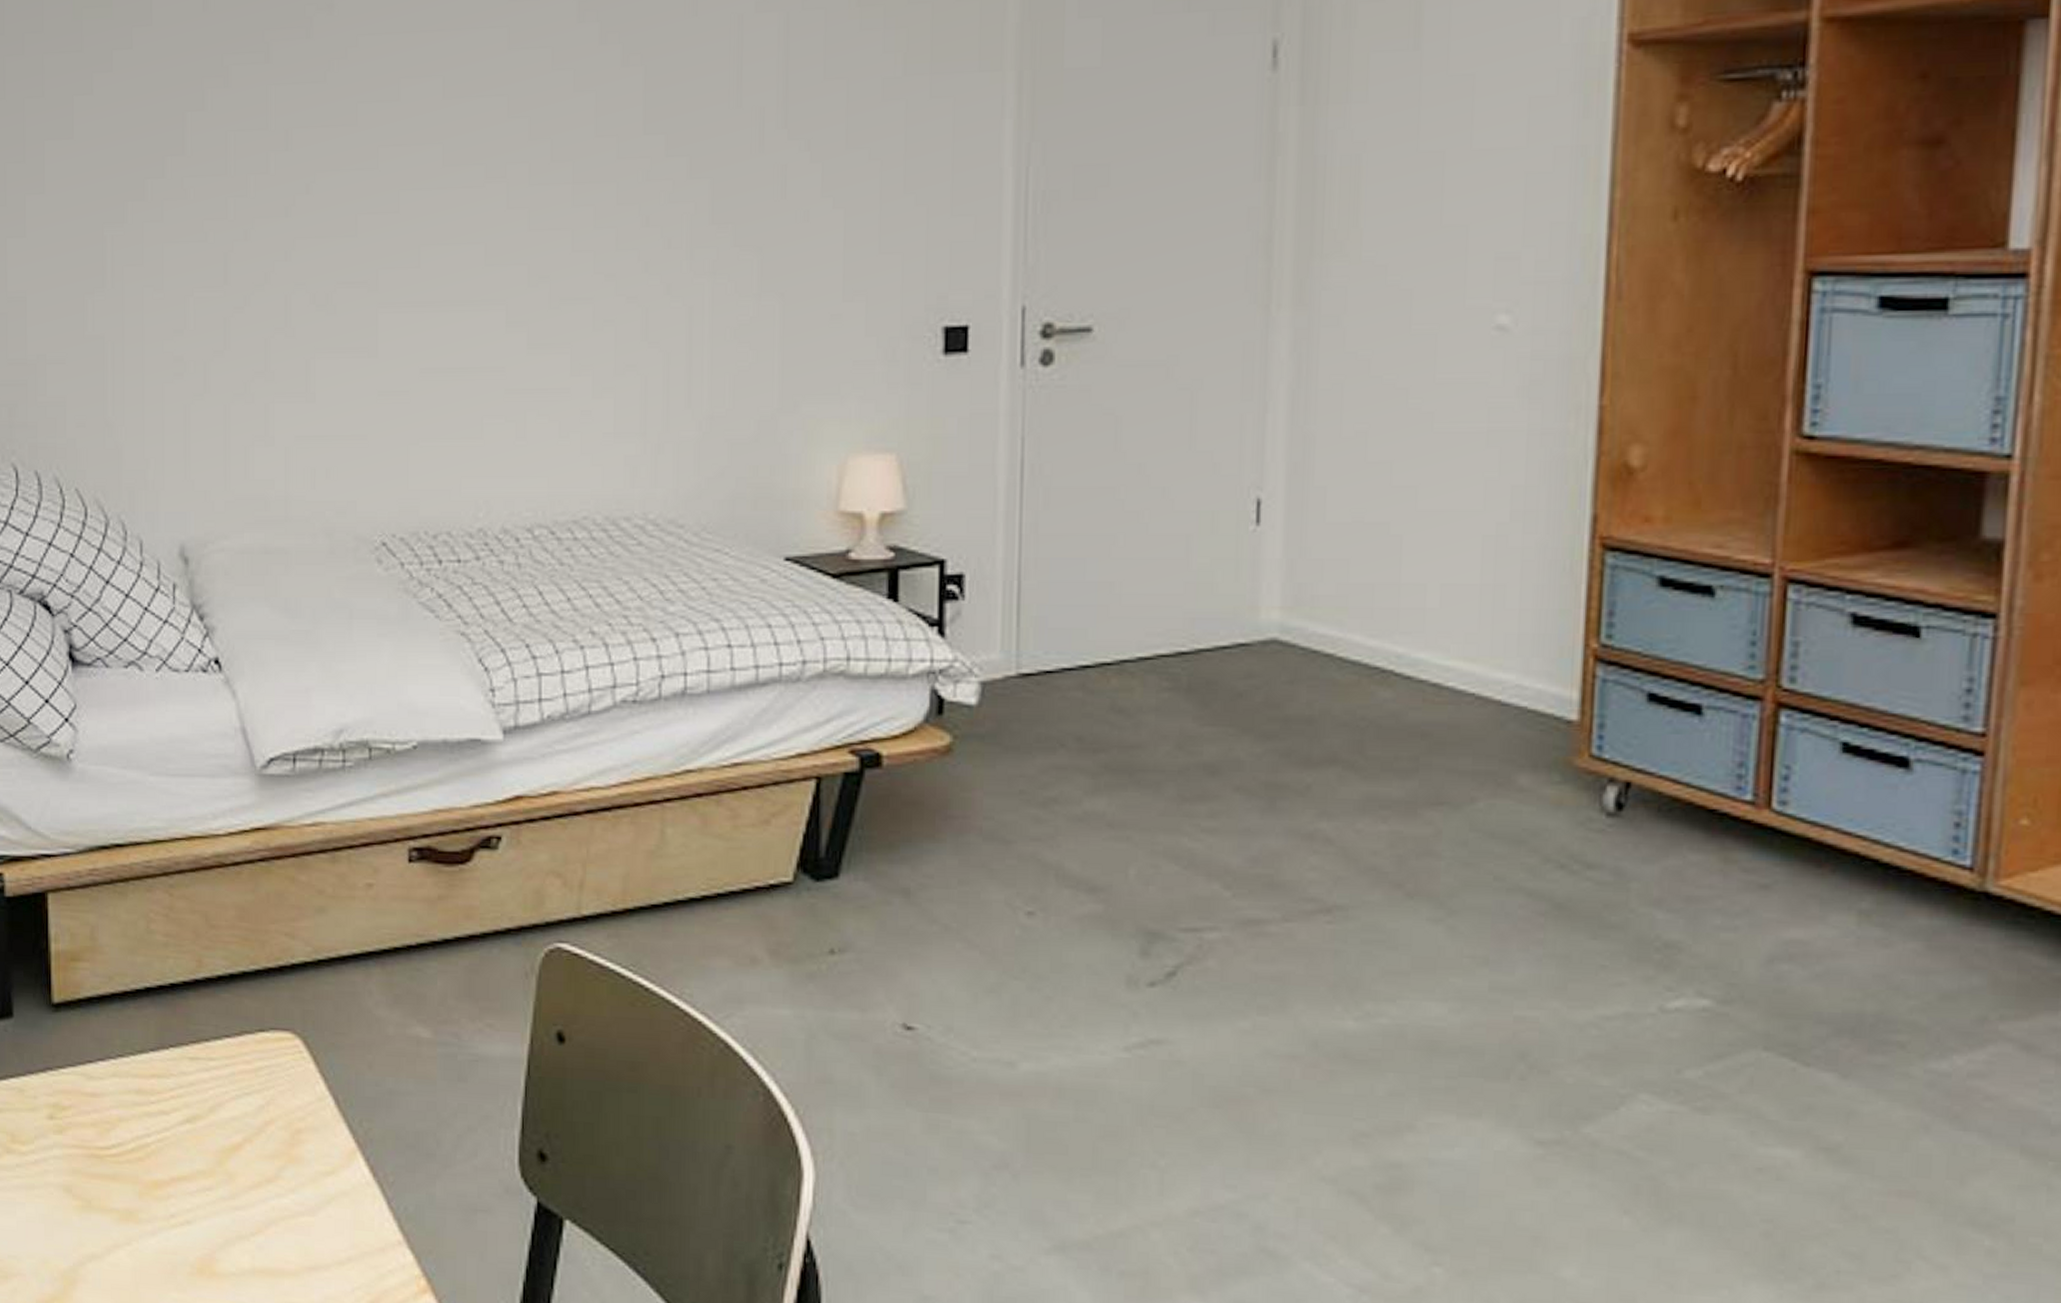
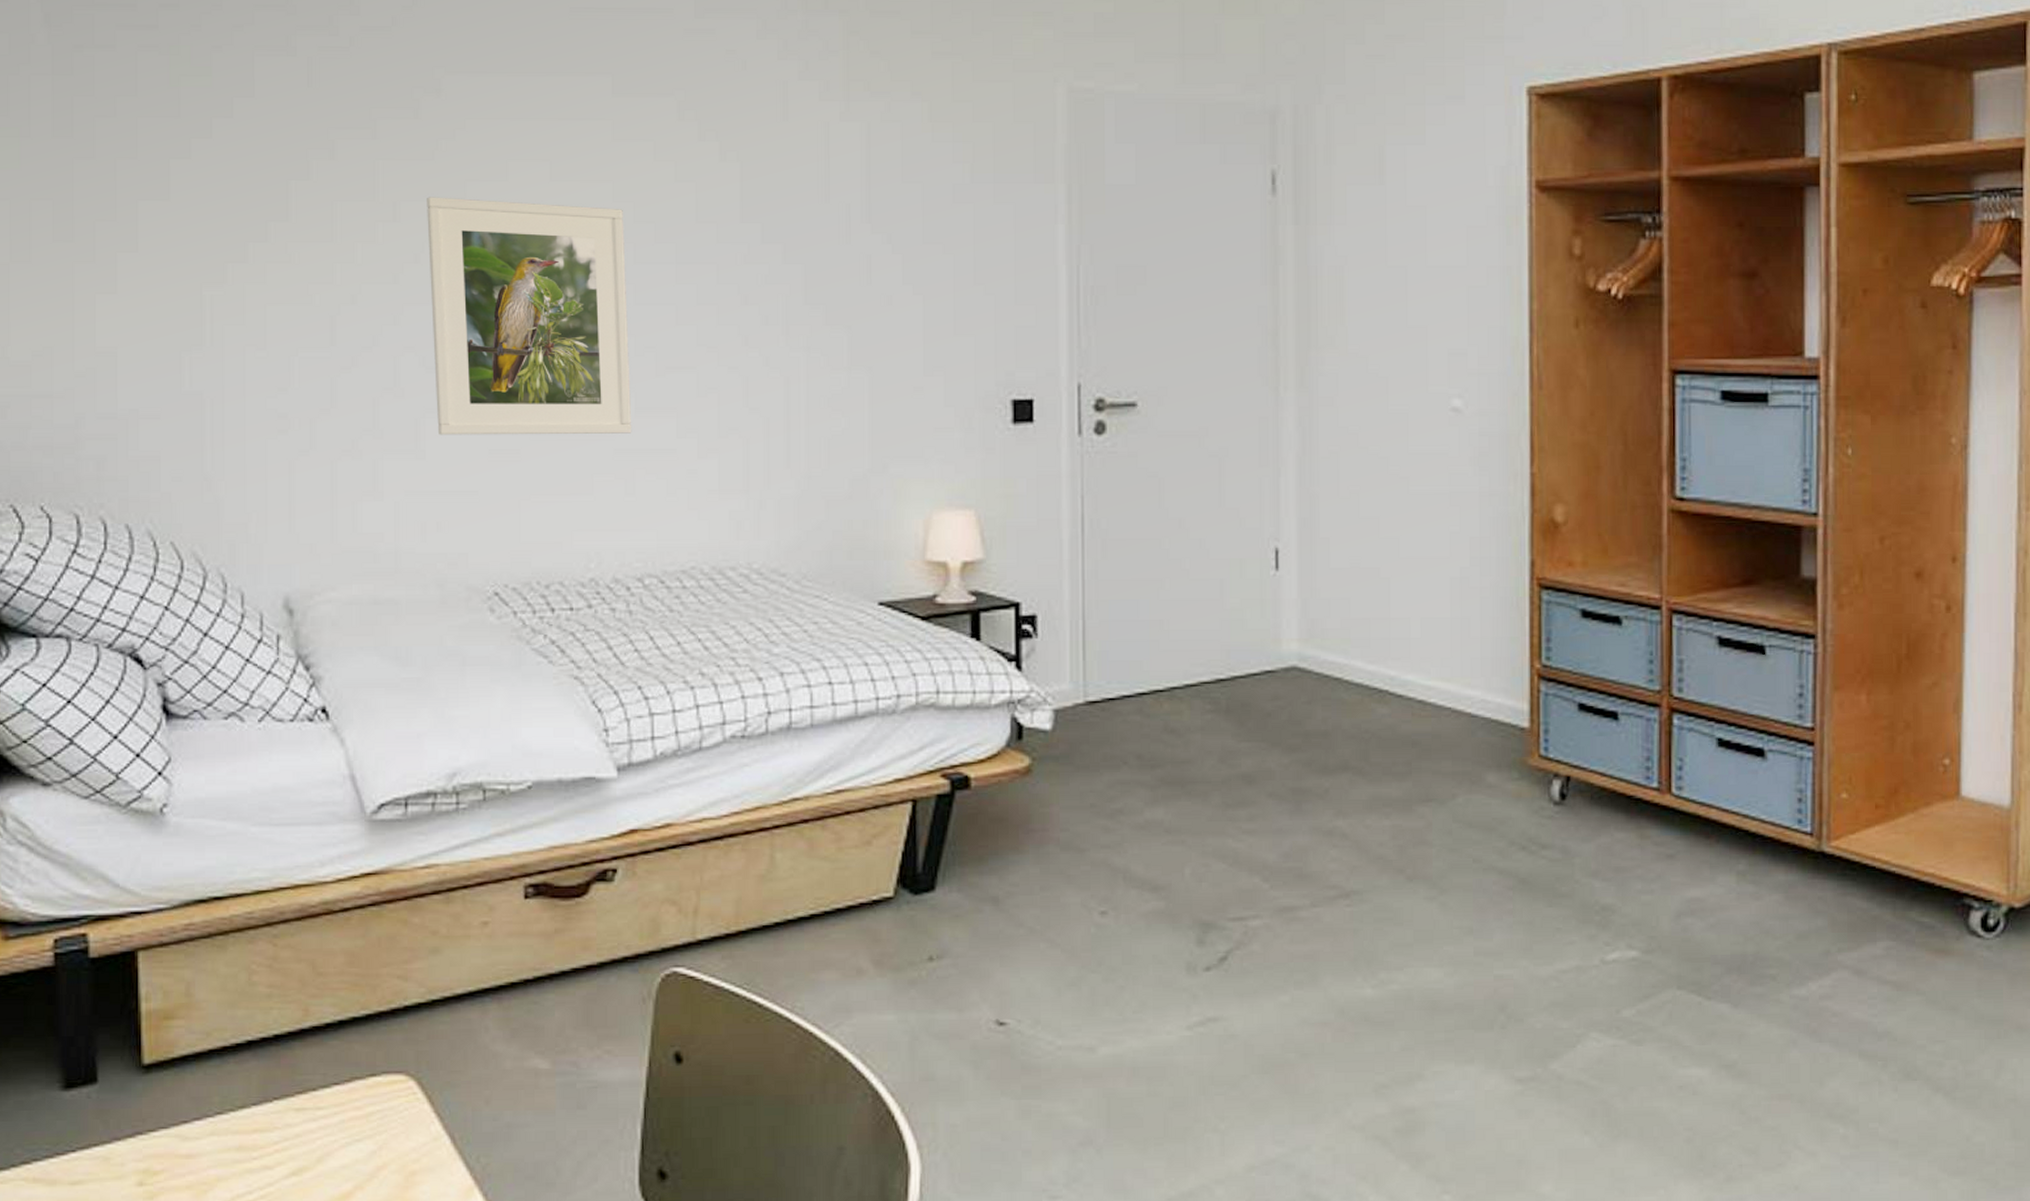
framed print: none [318,121,524,377] -> present [427,197,632,435]

